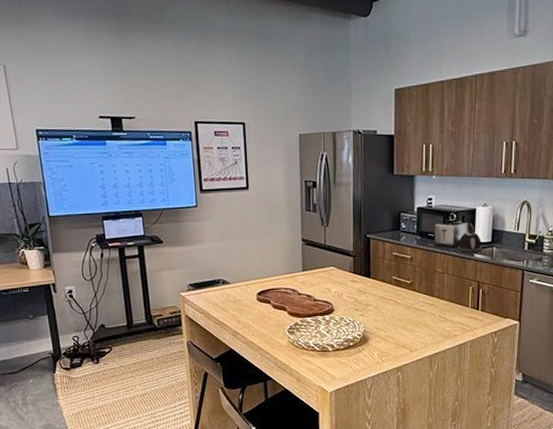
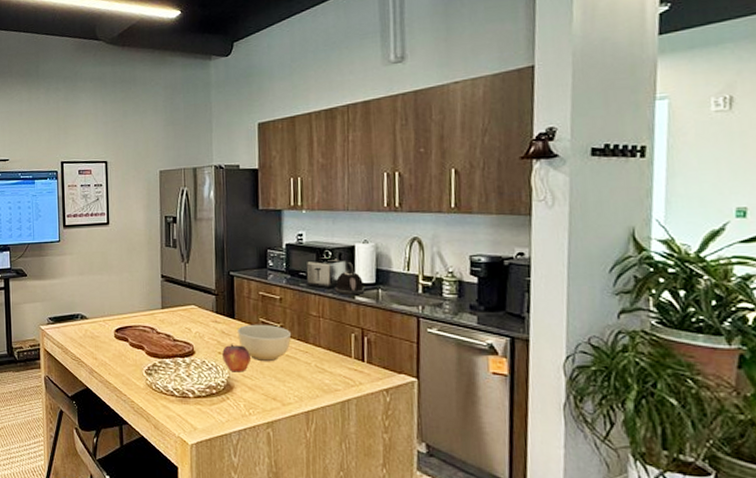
fruit: none [359,301,384,326] -> present [222,344,250,372]
bowl: none [373,281,420,315] -> present [238,324,292,362]

